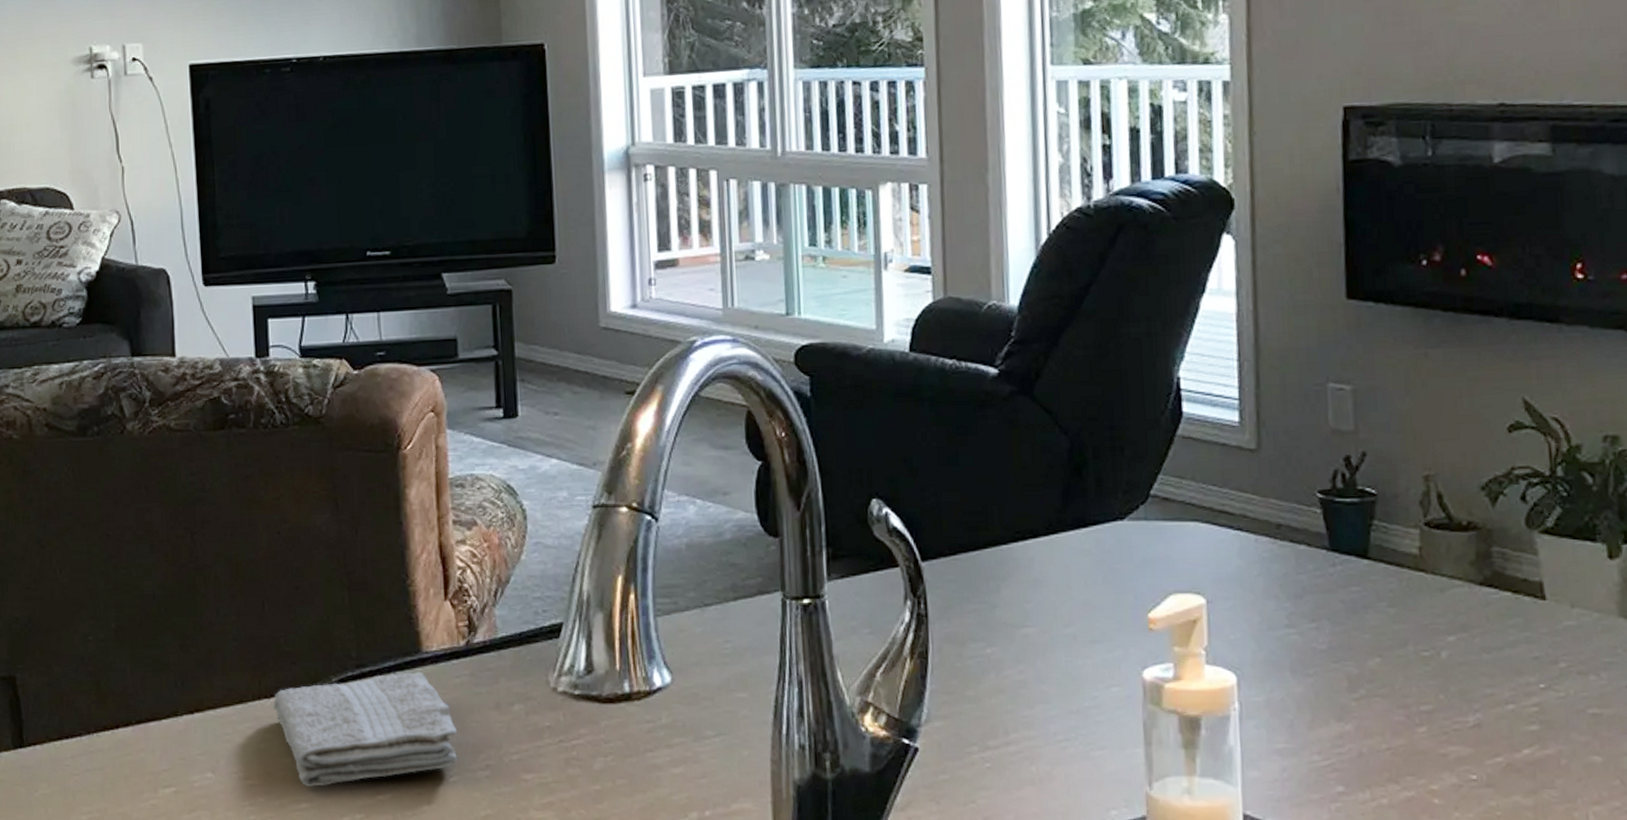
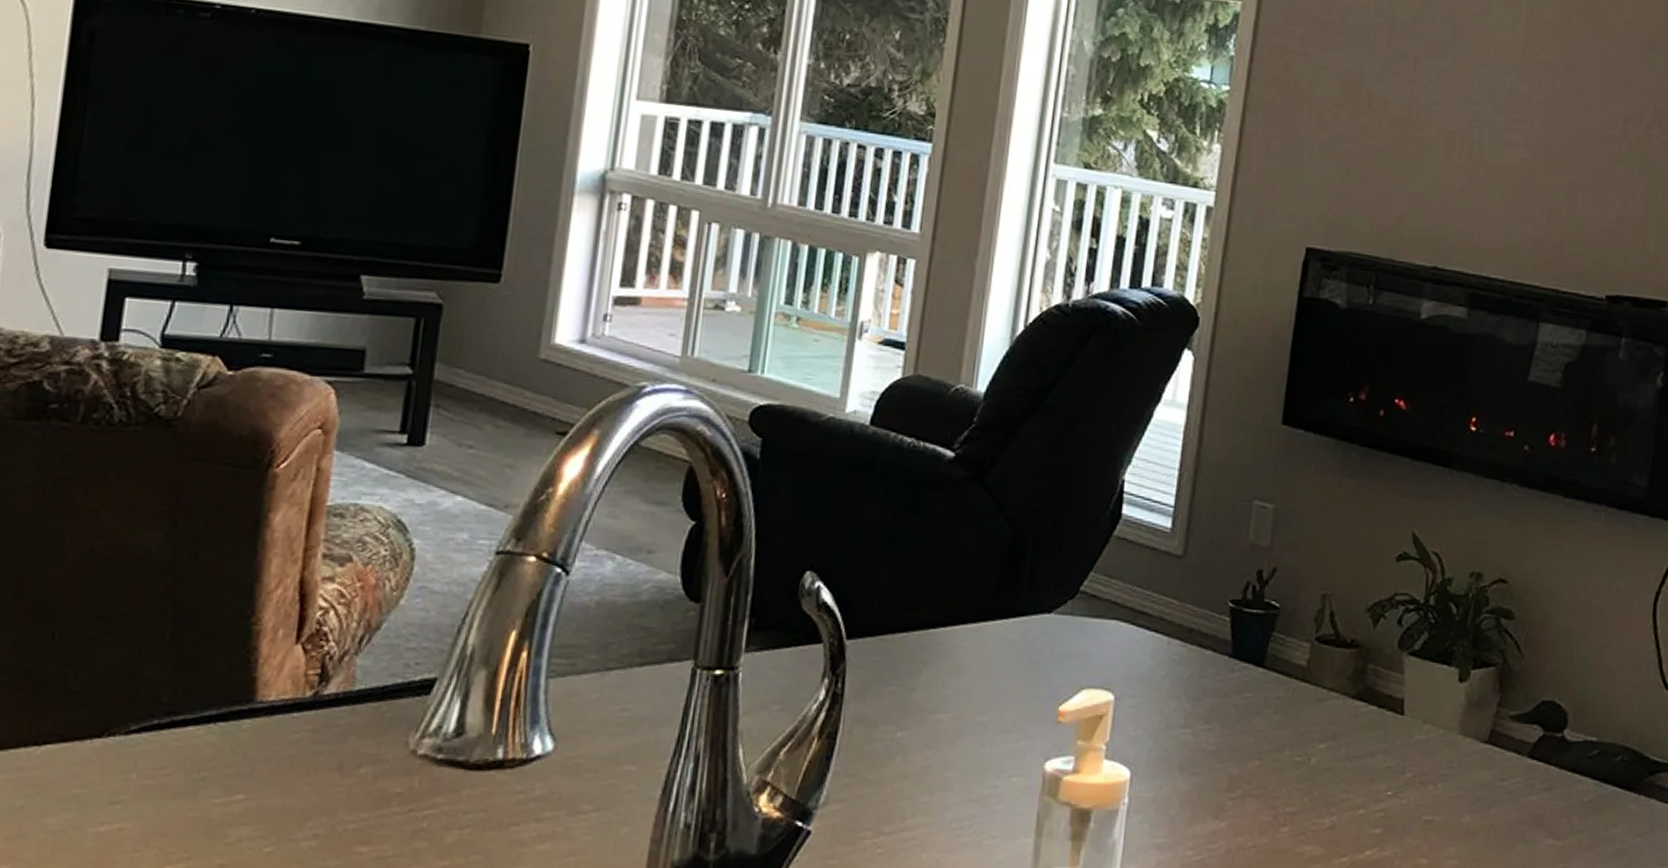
washcloth: present [273,672,458,788] -> none [43,724,284,855]

